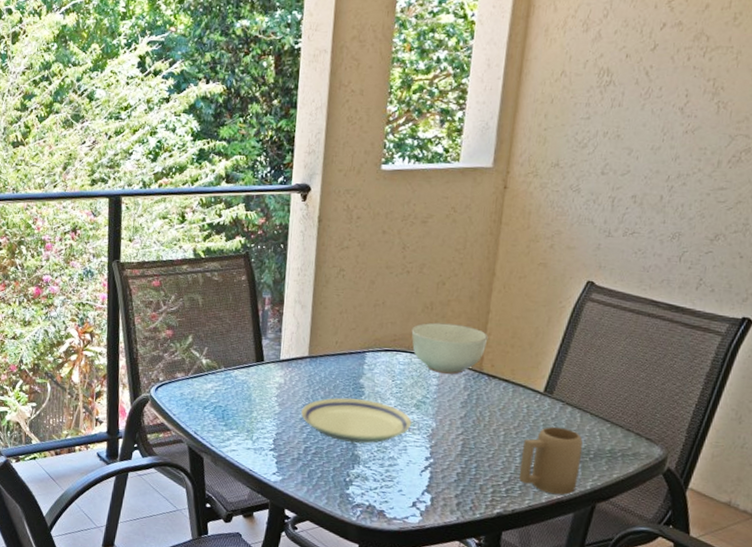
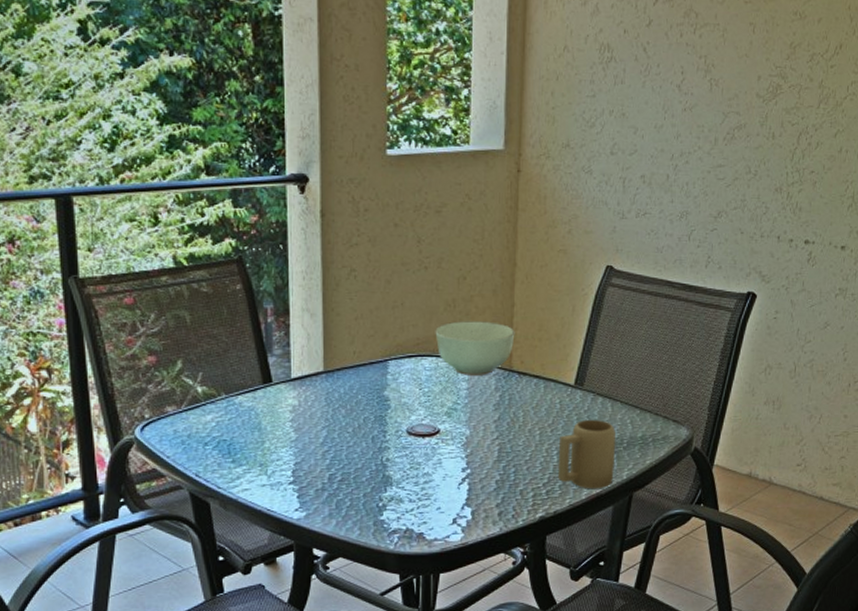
plate: present [301,397,412,444] -> none [321,412,444,464]

